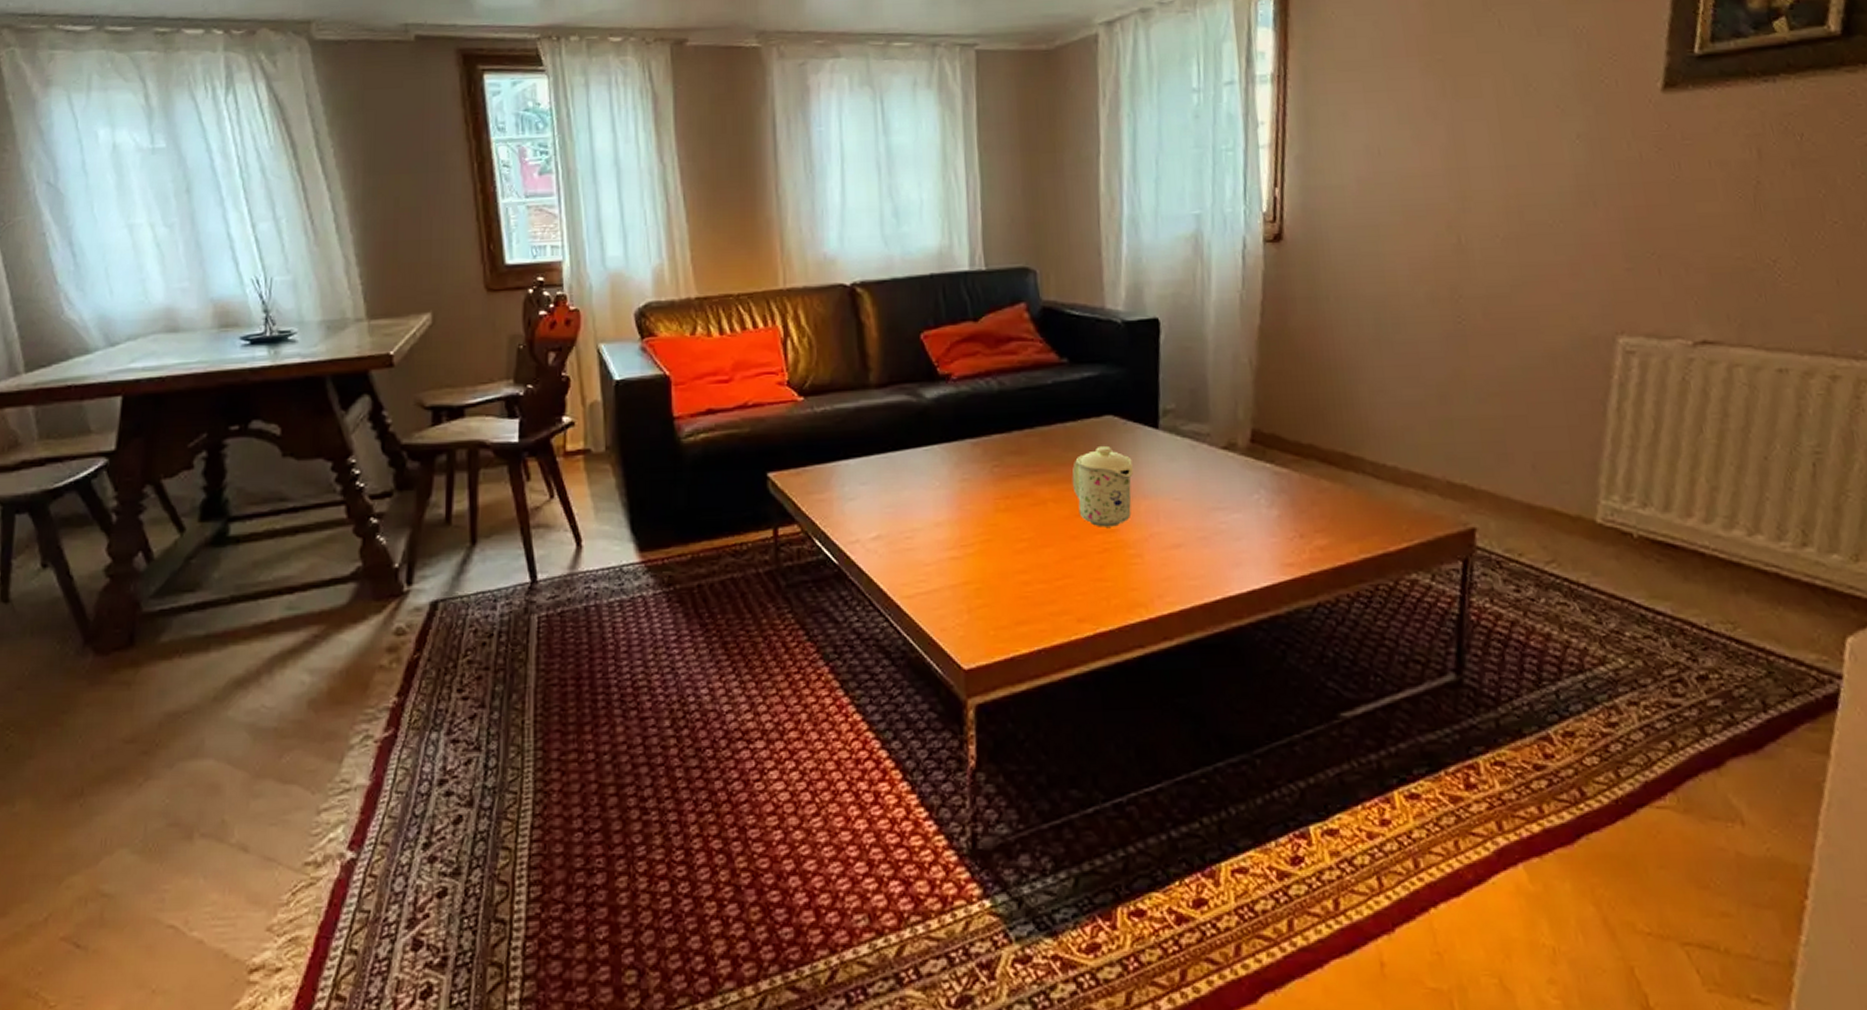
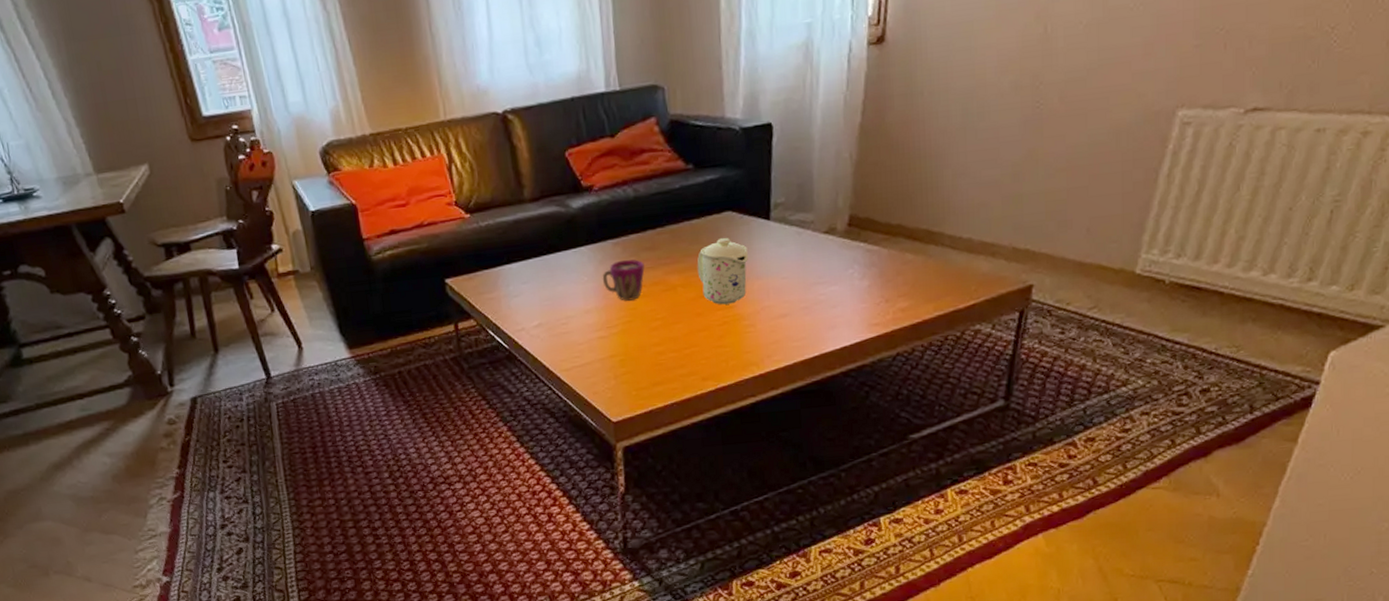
cup: none [957,463,1009,515] -> present [602,259,645,301]

